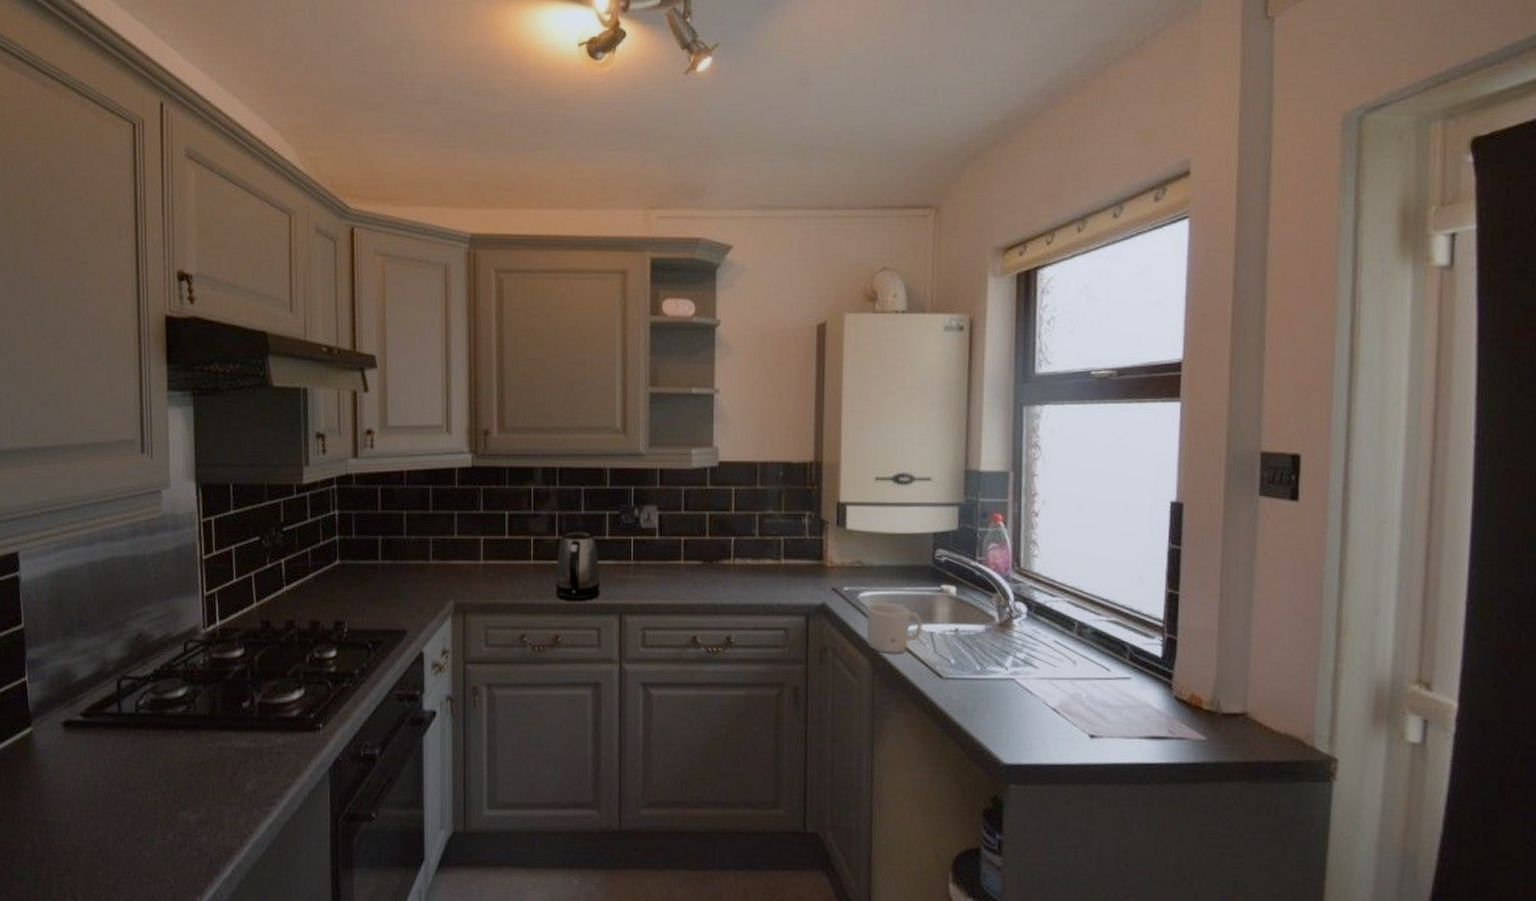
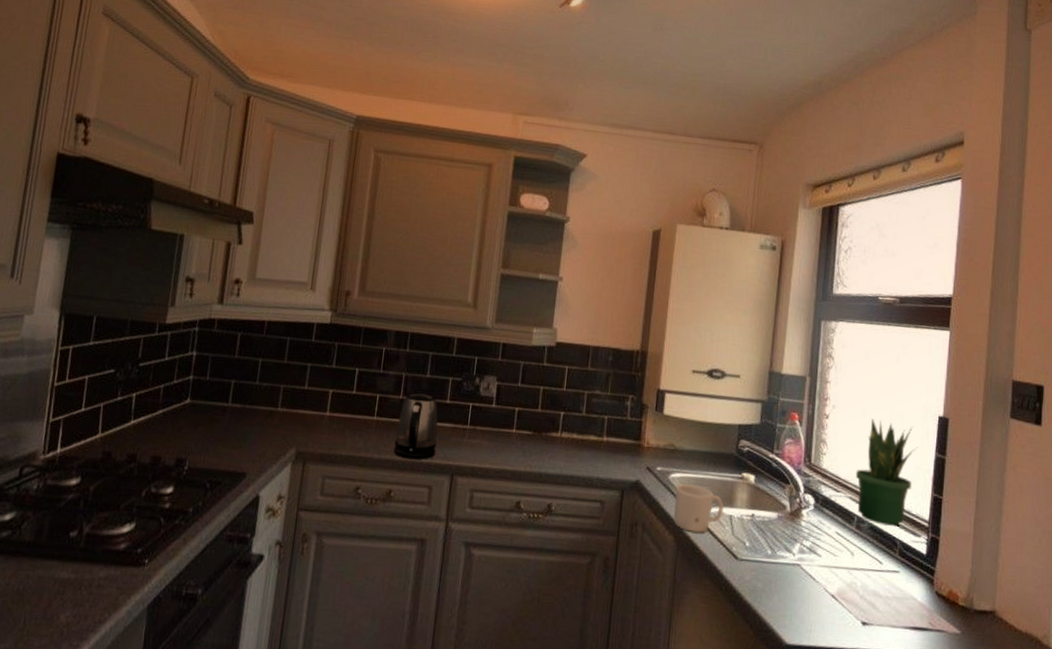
planter: none [1073,512,1147,630] -> present [855,418,918,527]

